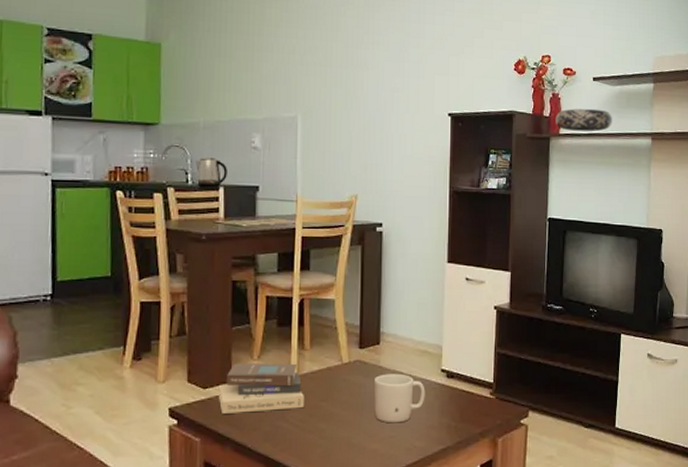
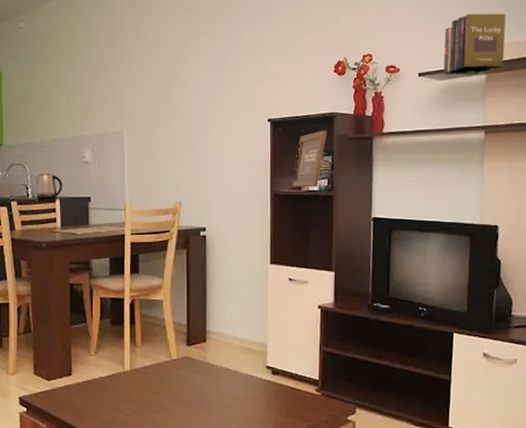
books: present [218,363,304,414] -> none [60,358,137,403]
mug: present [374,373,425,424] -> none [202,369,251,416]
picture frame: none [471,128,506,186] -> present [292,130,327,188]
decorative bowl: present [555,108,613,132] -> none [378,105,441,130]
books: none [615,24,672,83] -> present [443,13,506,74]

